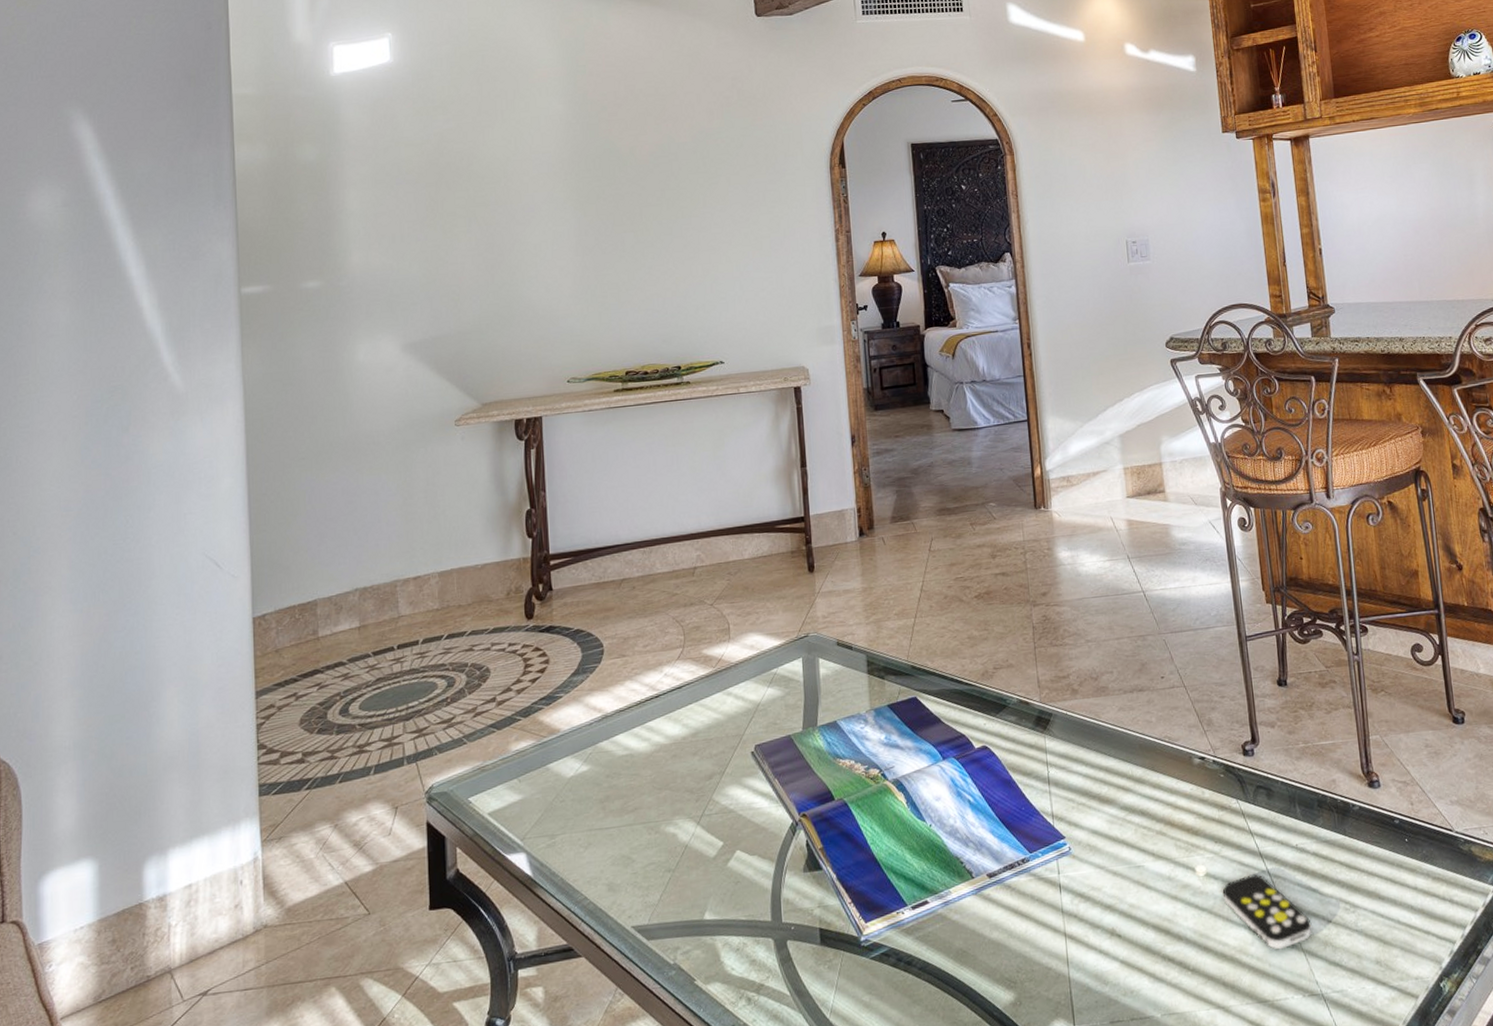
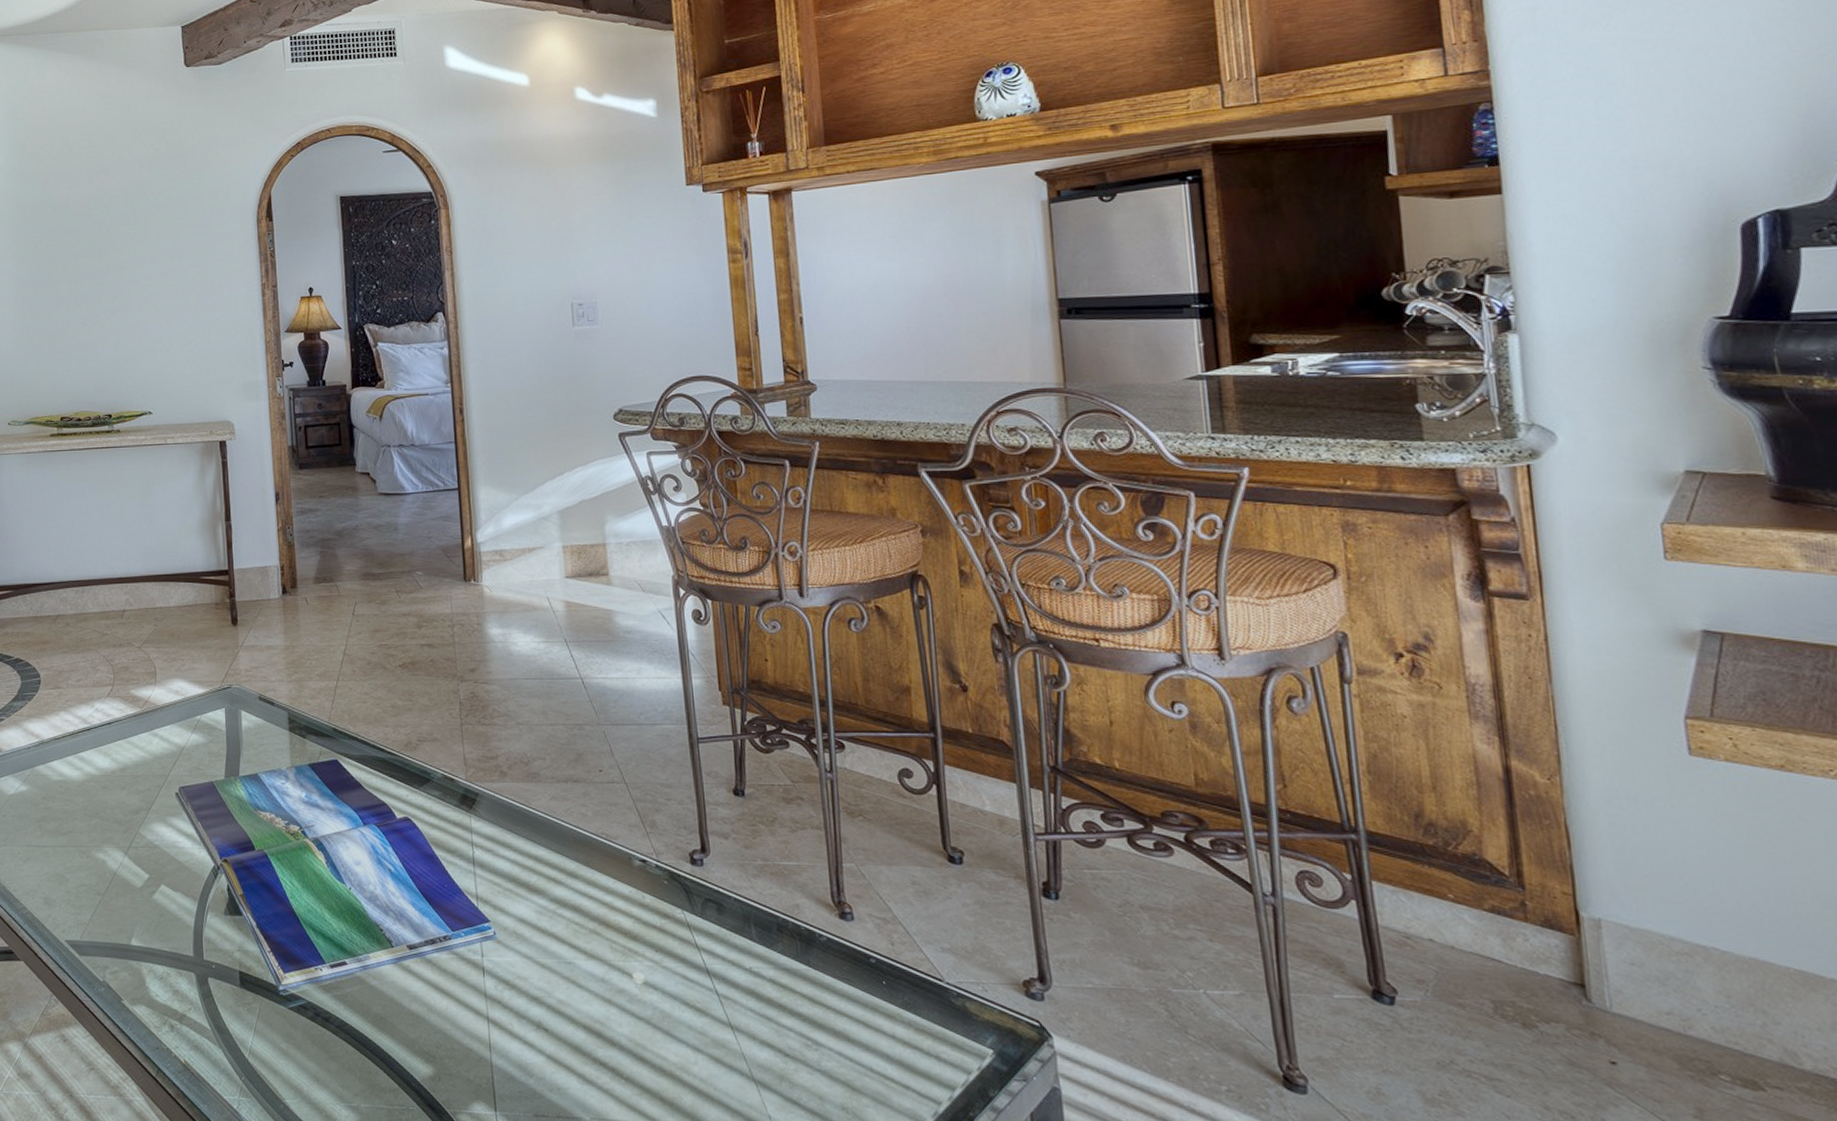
remote control: present [1222,873,1313,950] -> none [662,990,766,1075]

